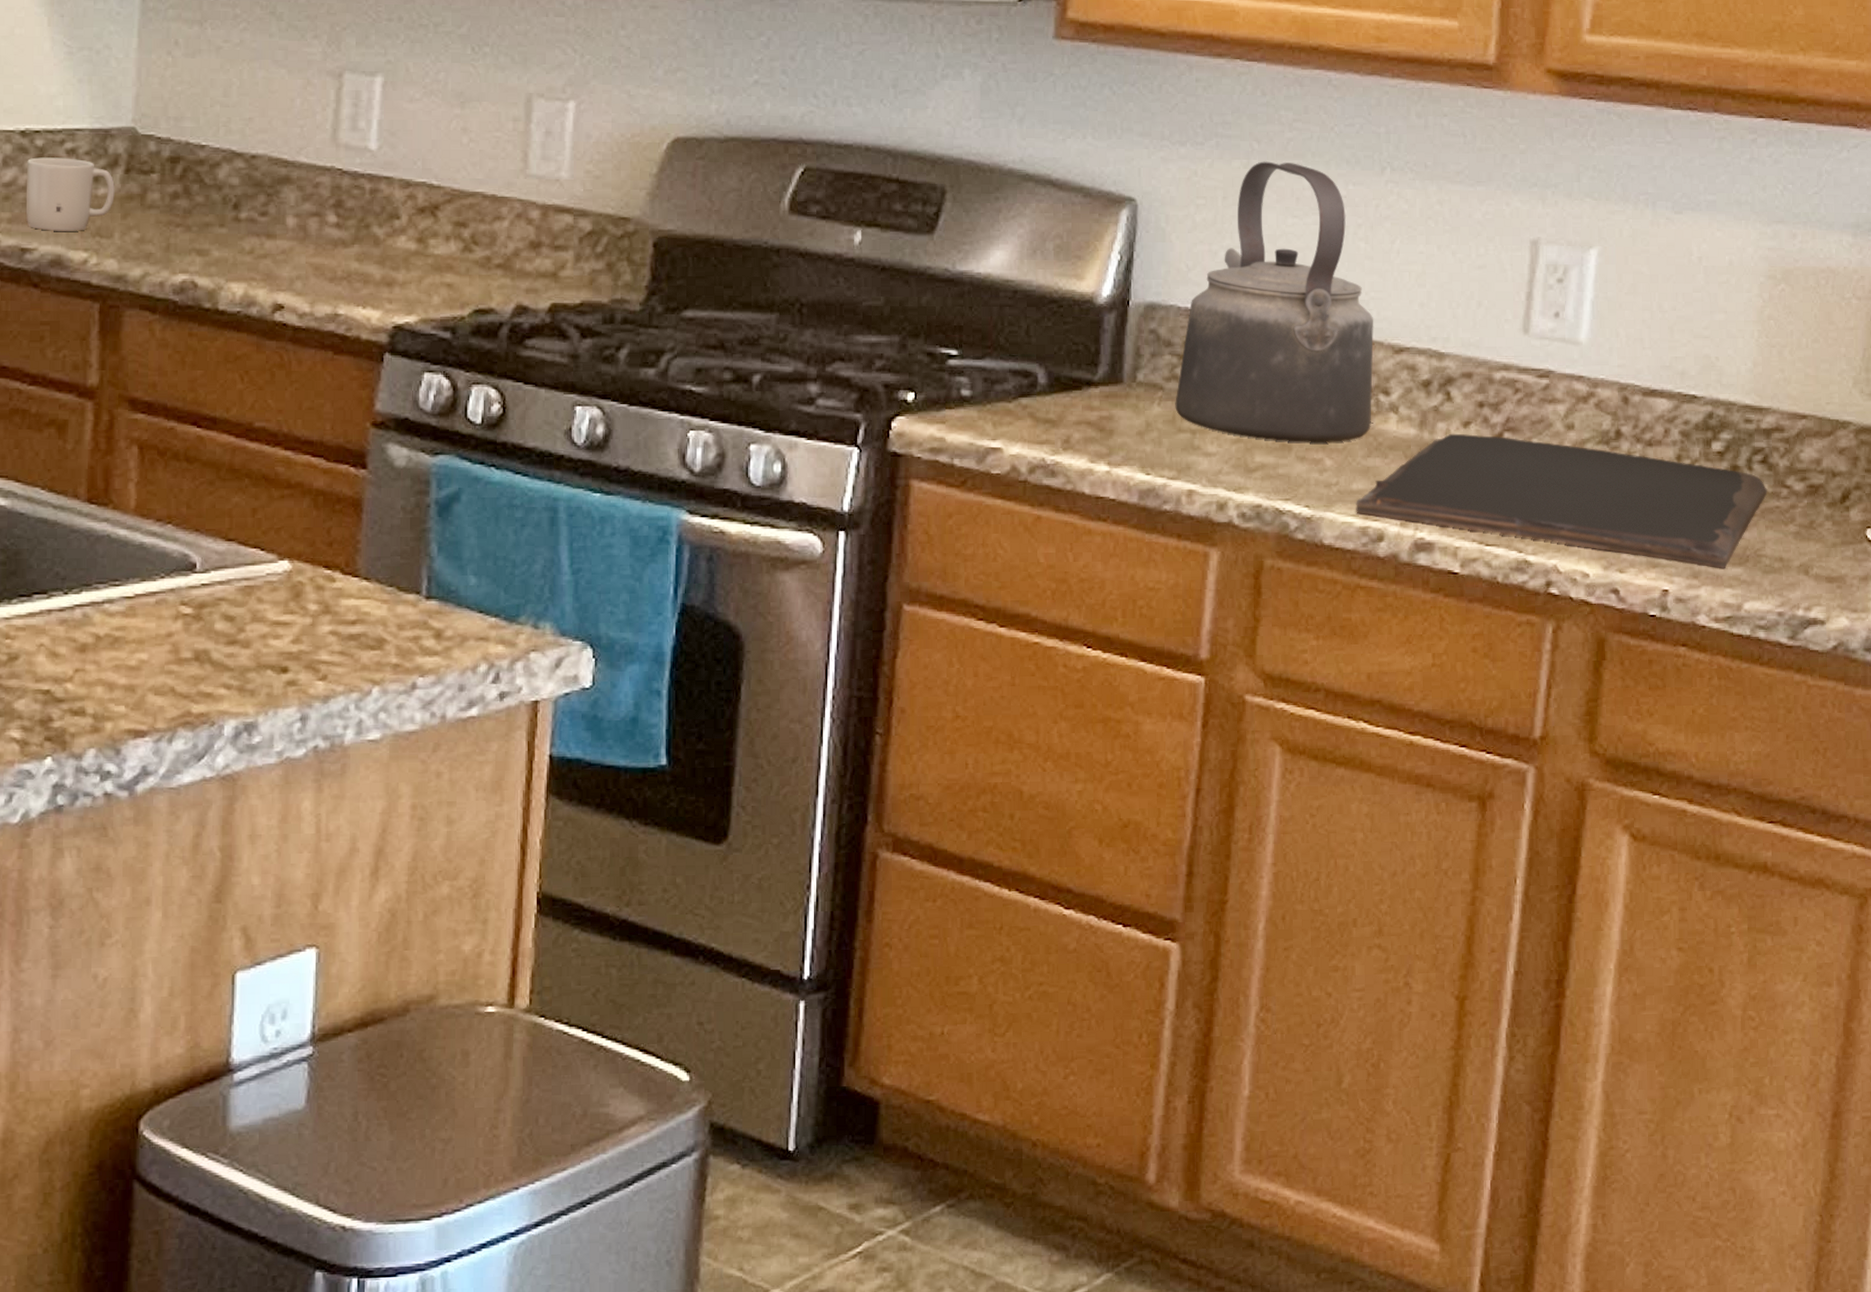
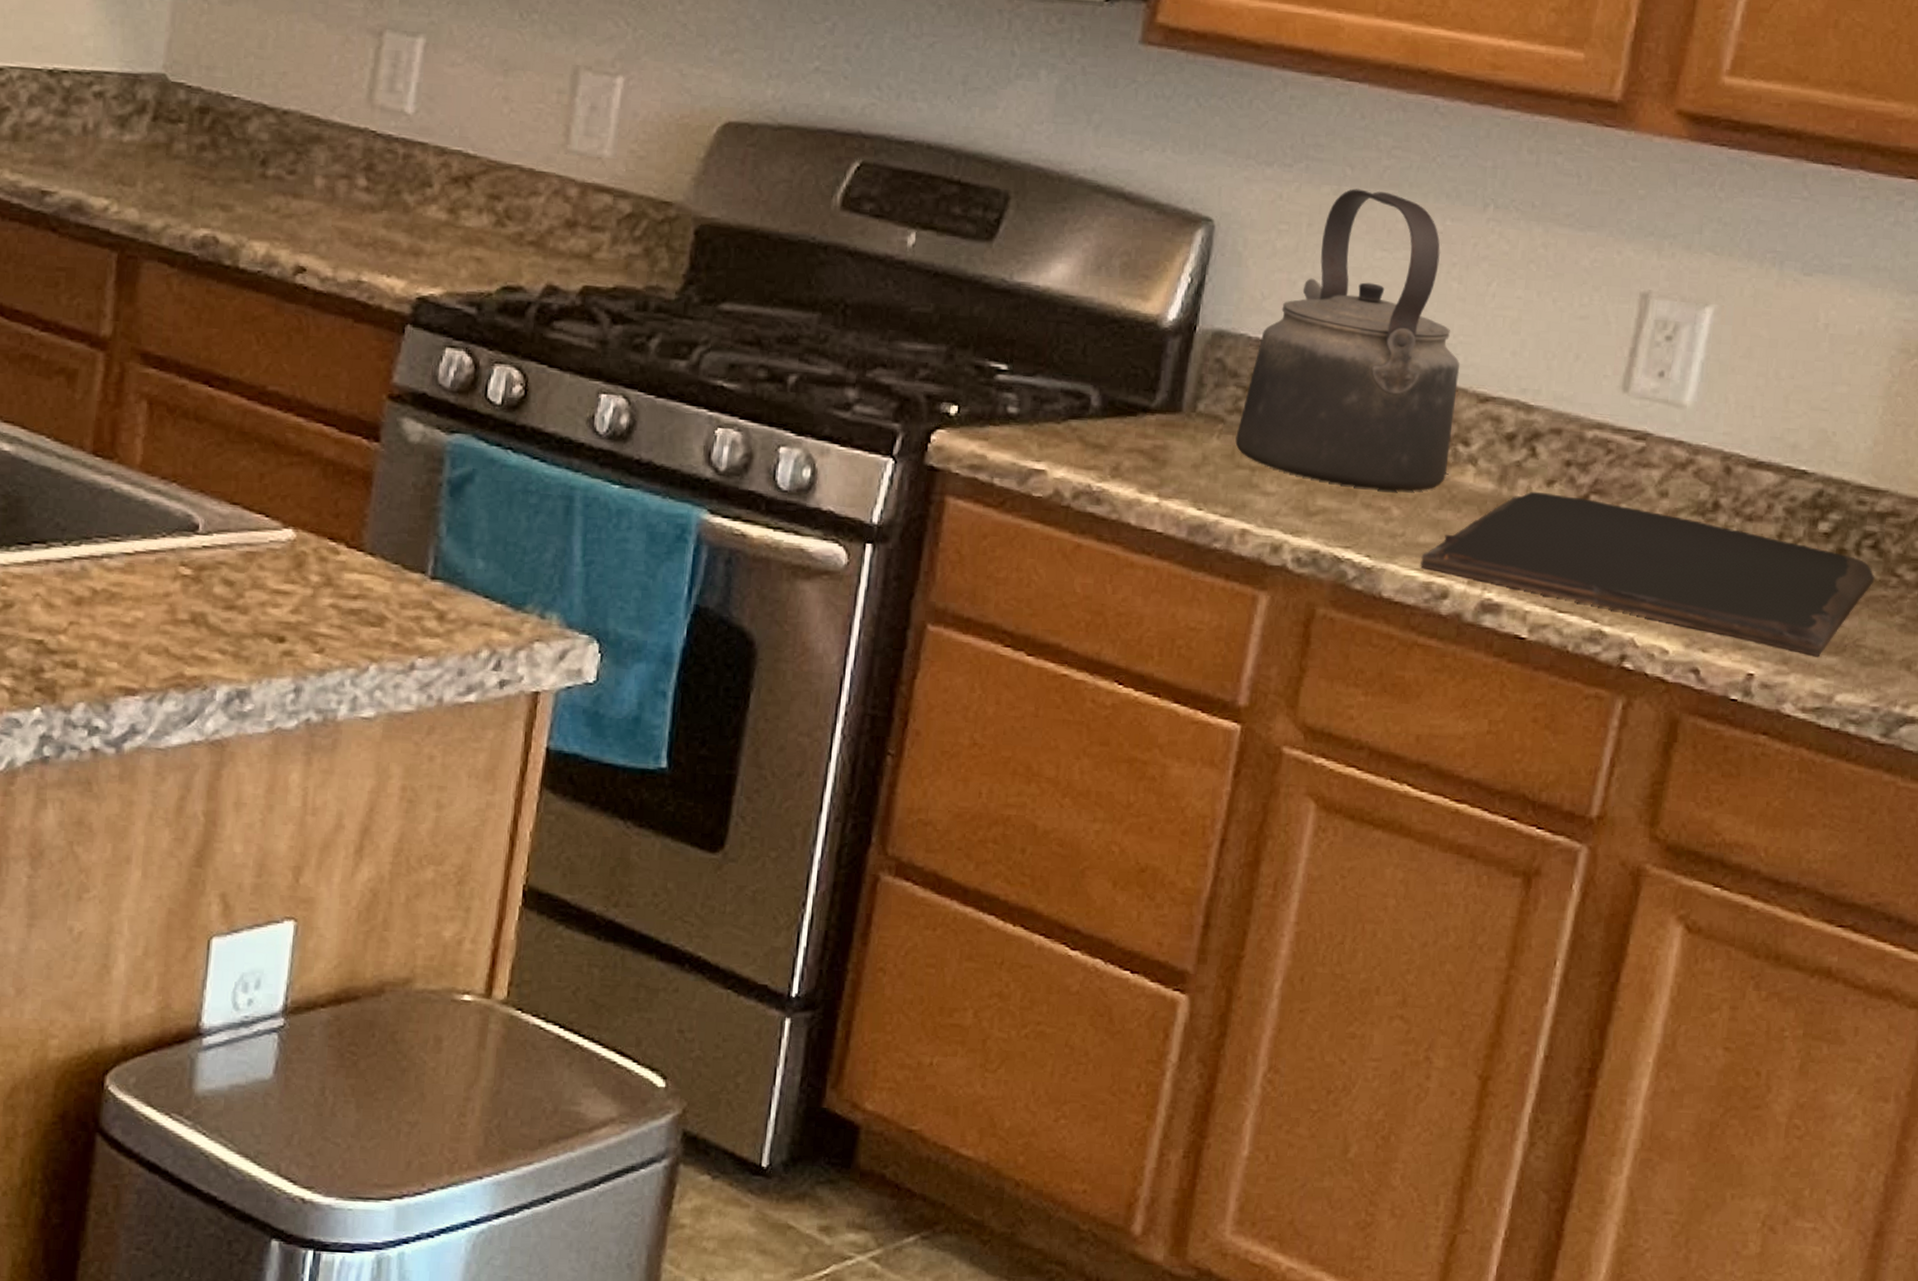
mug: present [25,157,115,231] -> none [48,98,141,177]

